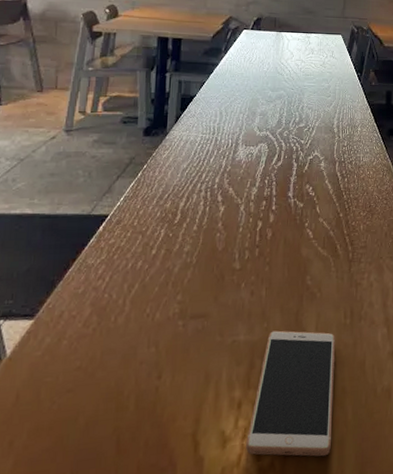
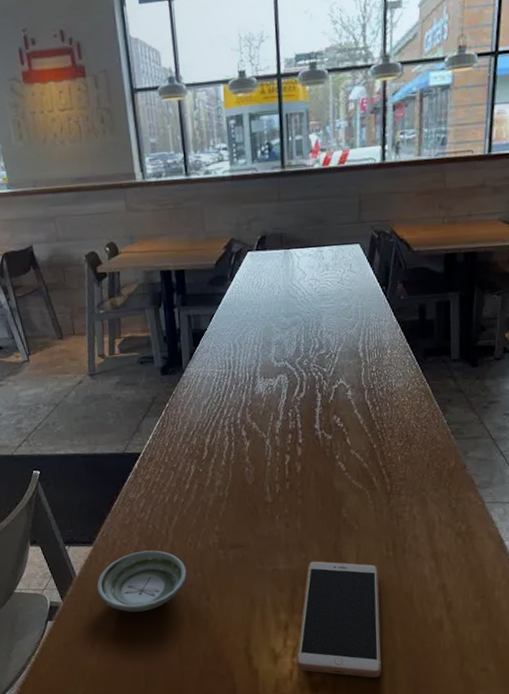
saucer: none [29,323,140,398] -> present [96,550,187,612]

